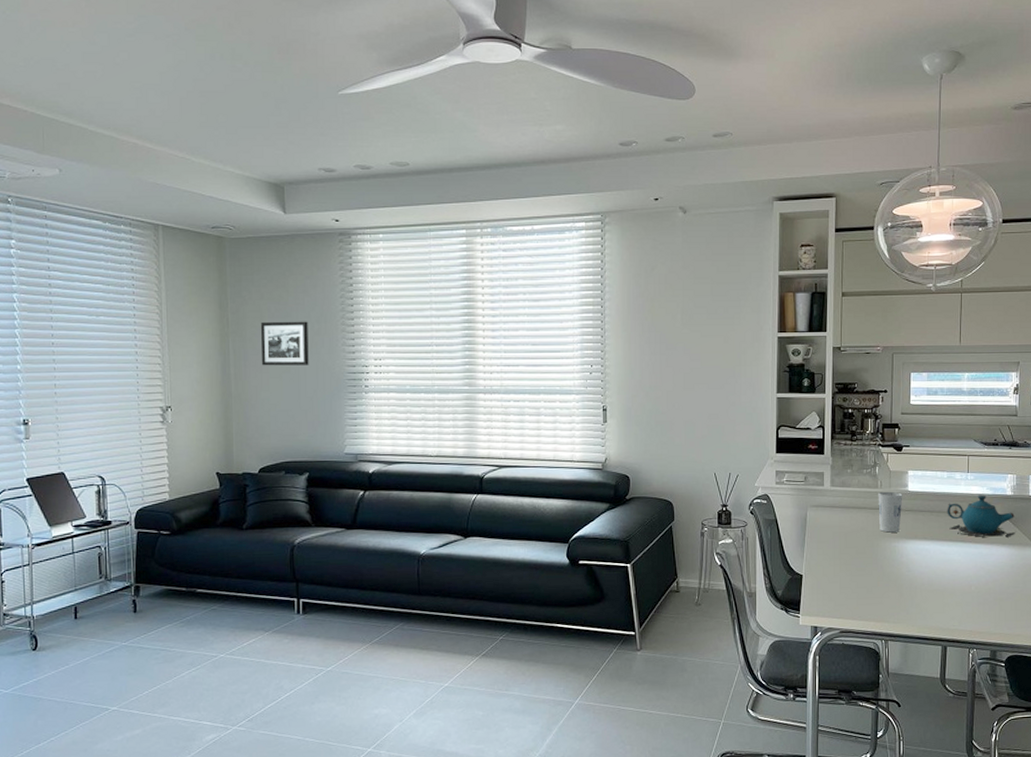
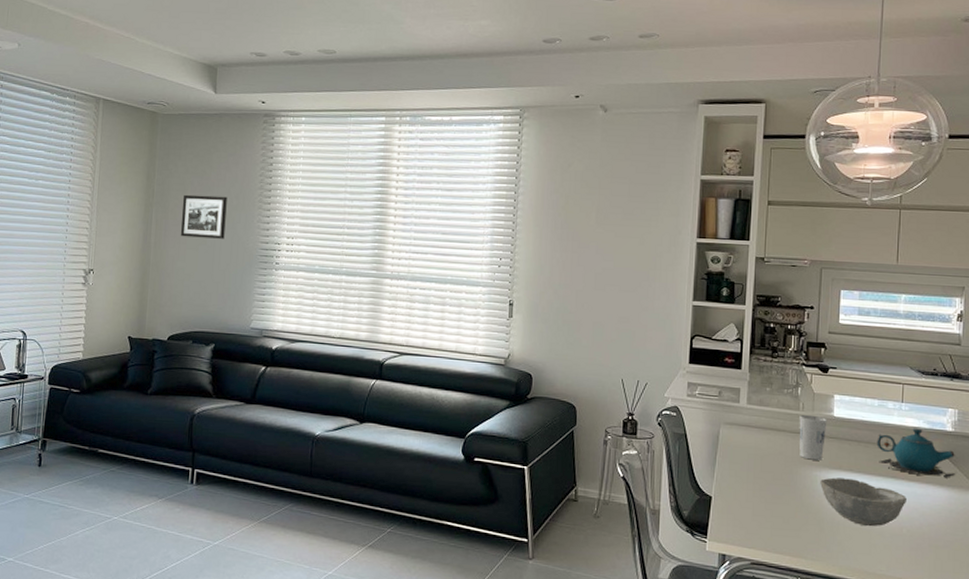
bowl: none [899,546,974,588] -> present [820,477,906,527]

